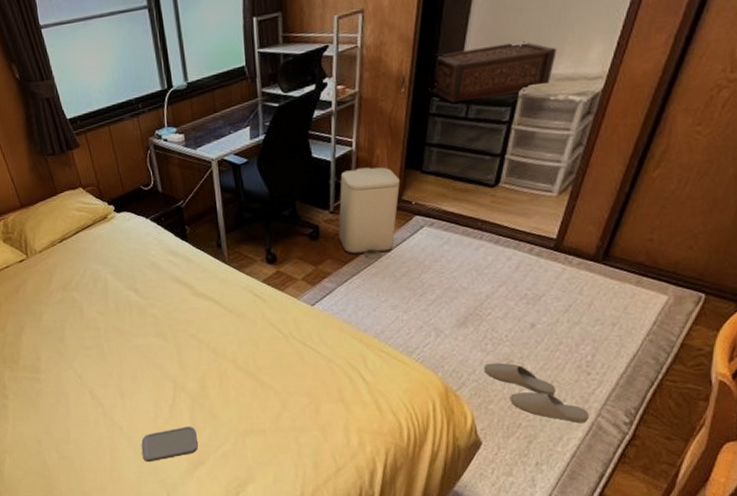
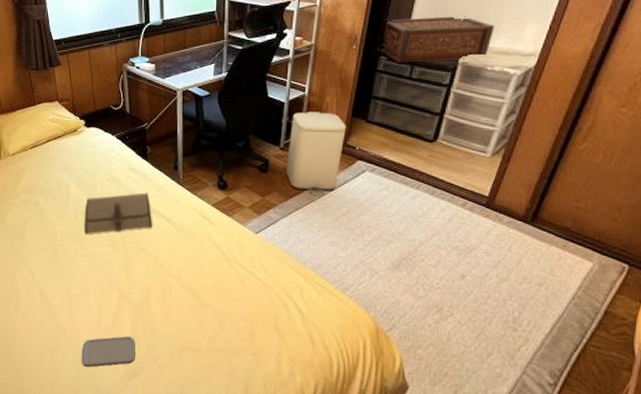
tool roll: none [126,276,200,327] -> present [84,193,152,234]
slippers: present [484,363,589,423] -> none [414,308,514,379]

